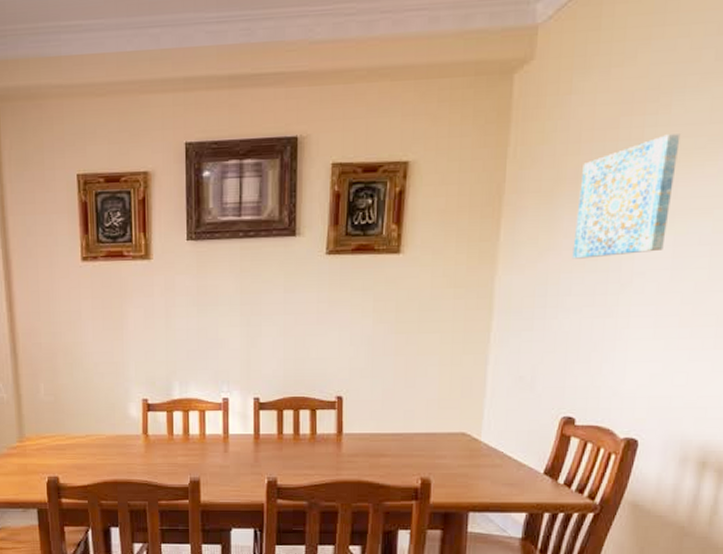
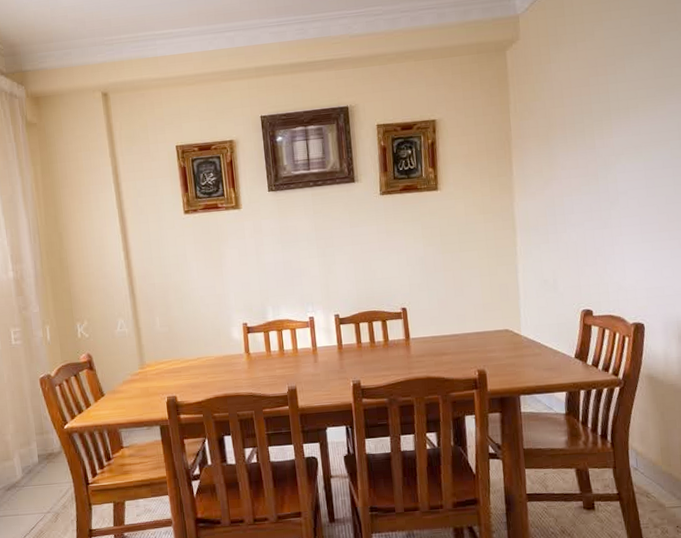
wall art: present [572,134,681,259] -> none [567,87,638,185]

